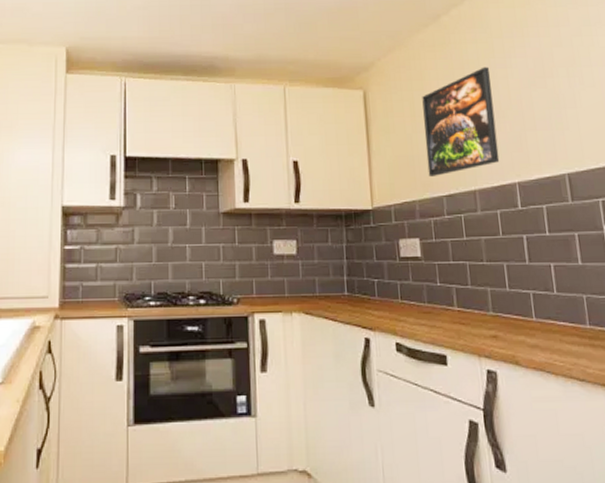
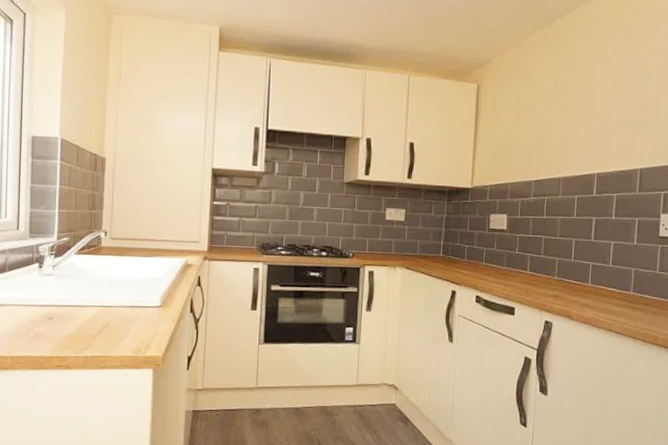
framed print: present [422,66,500,176] -> none [523,69,591,164]

